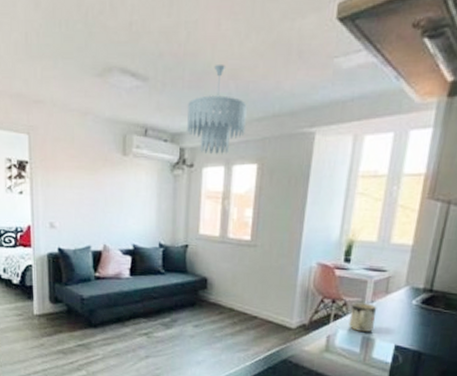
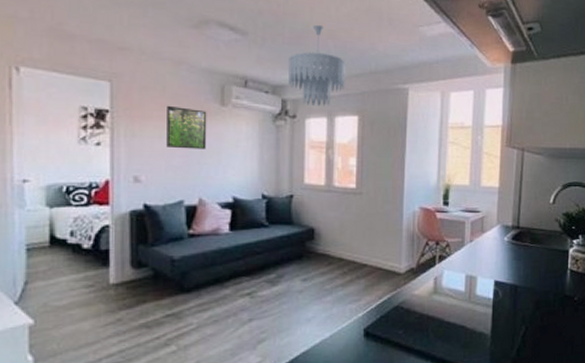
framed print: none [76,156,110,199] -> present [166,105,207,150]
mug: present [348,302,377,333] -> none [453,243,476,272]

